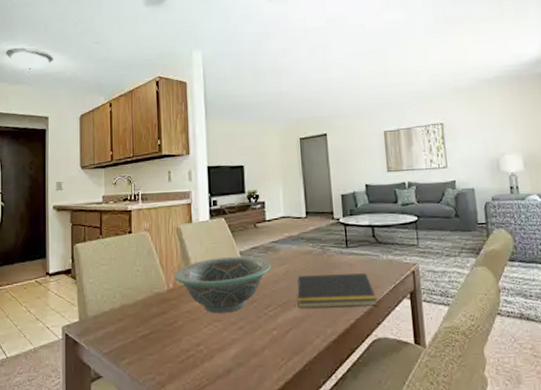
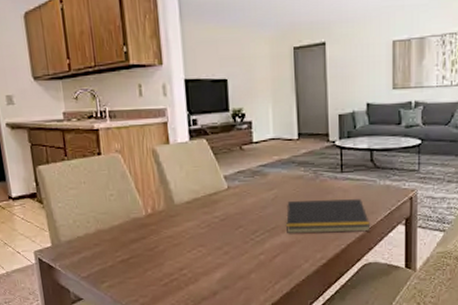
decorative bowl: present [174,256,272,314] -> none [152,180,259,239]

